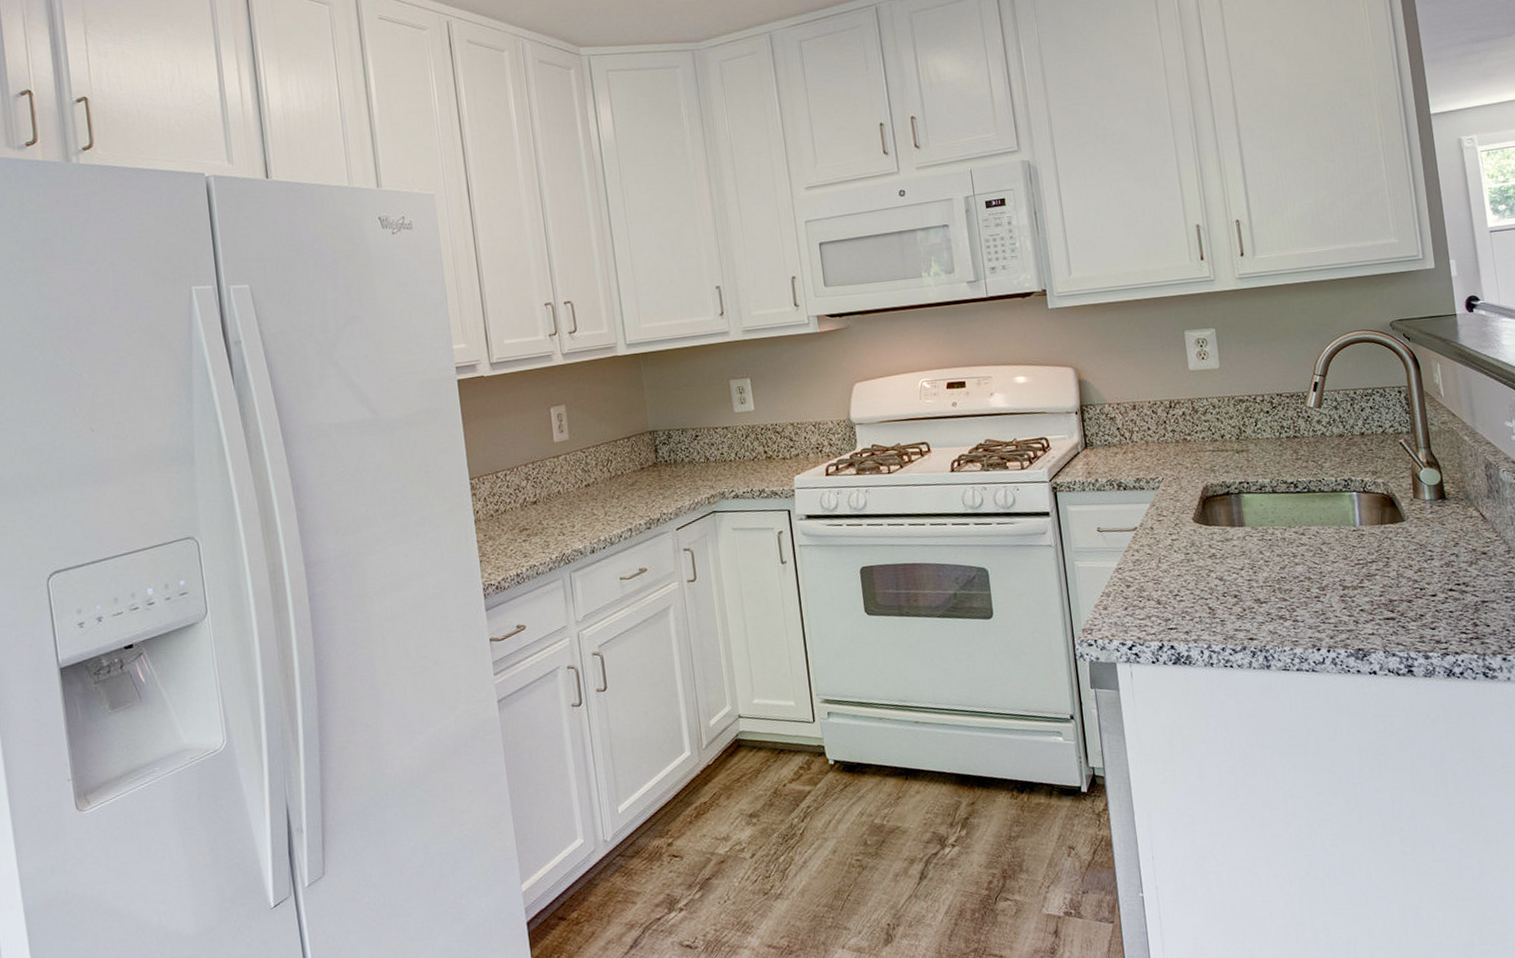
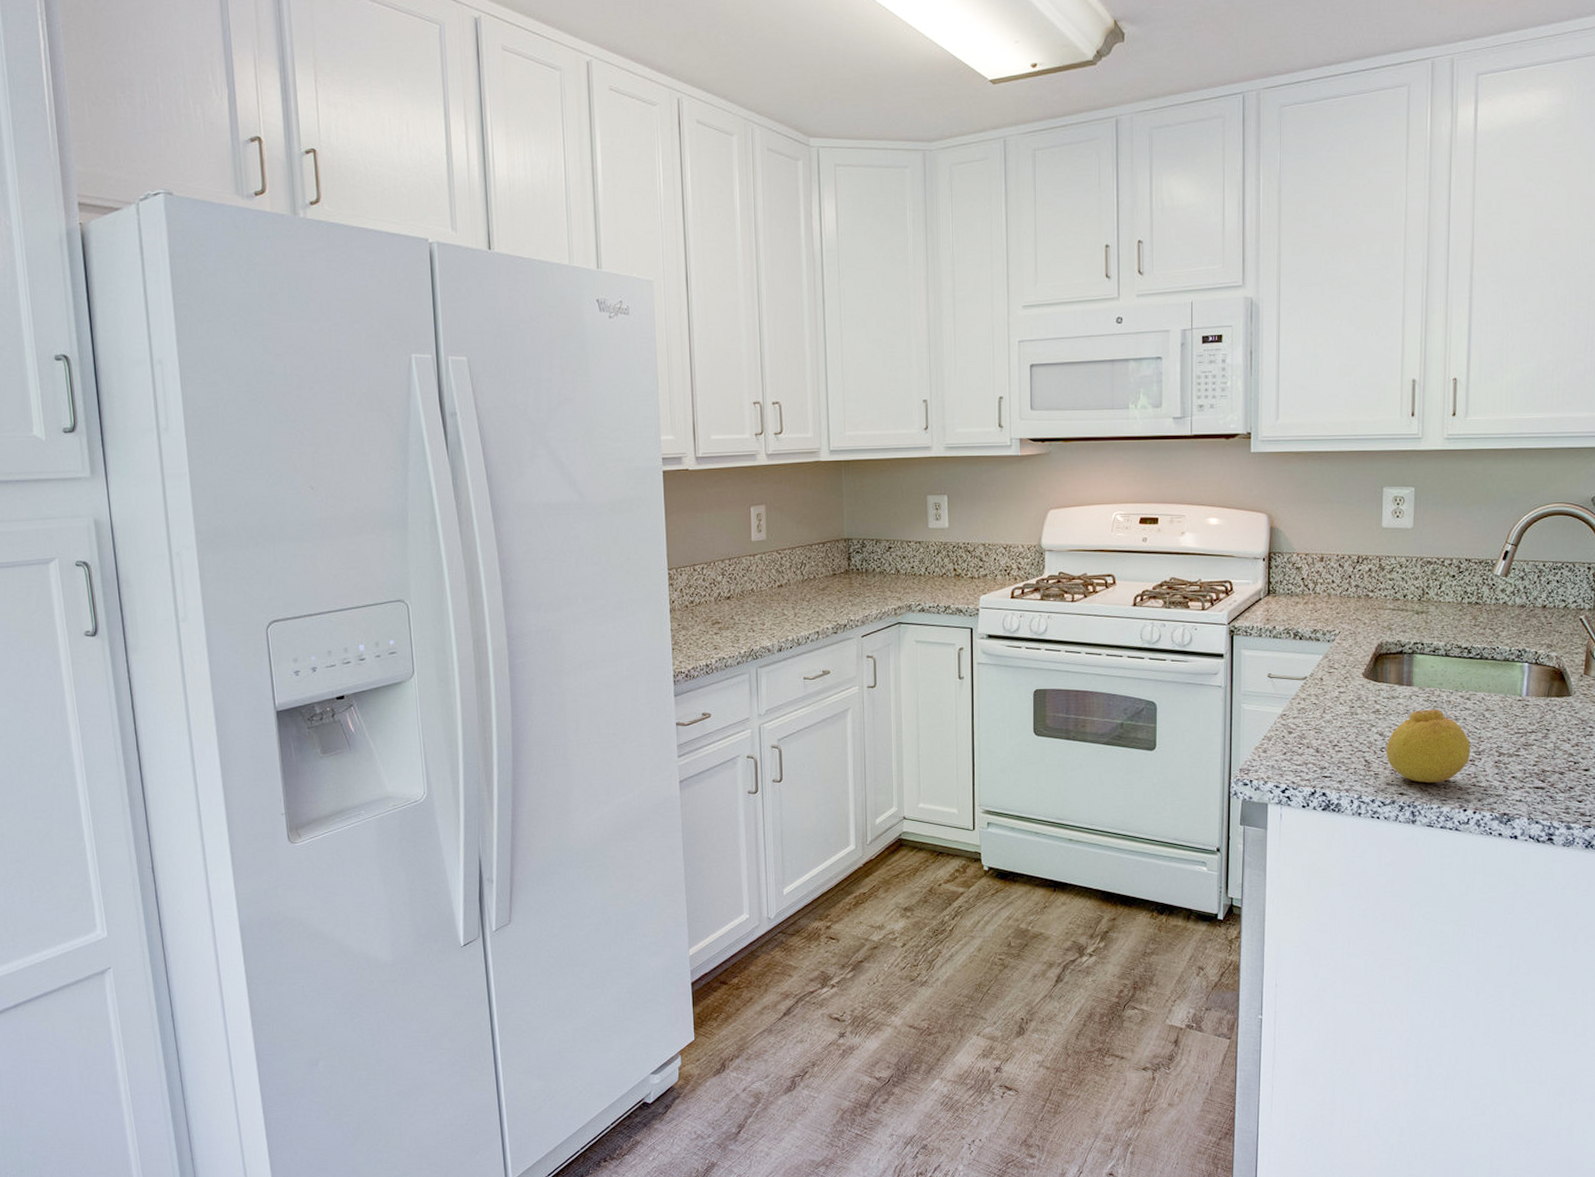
fruit: none [1228,548,1315,625] -> present [1386,709,1471,783]

